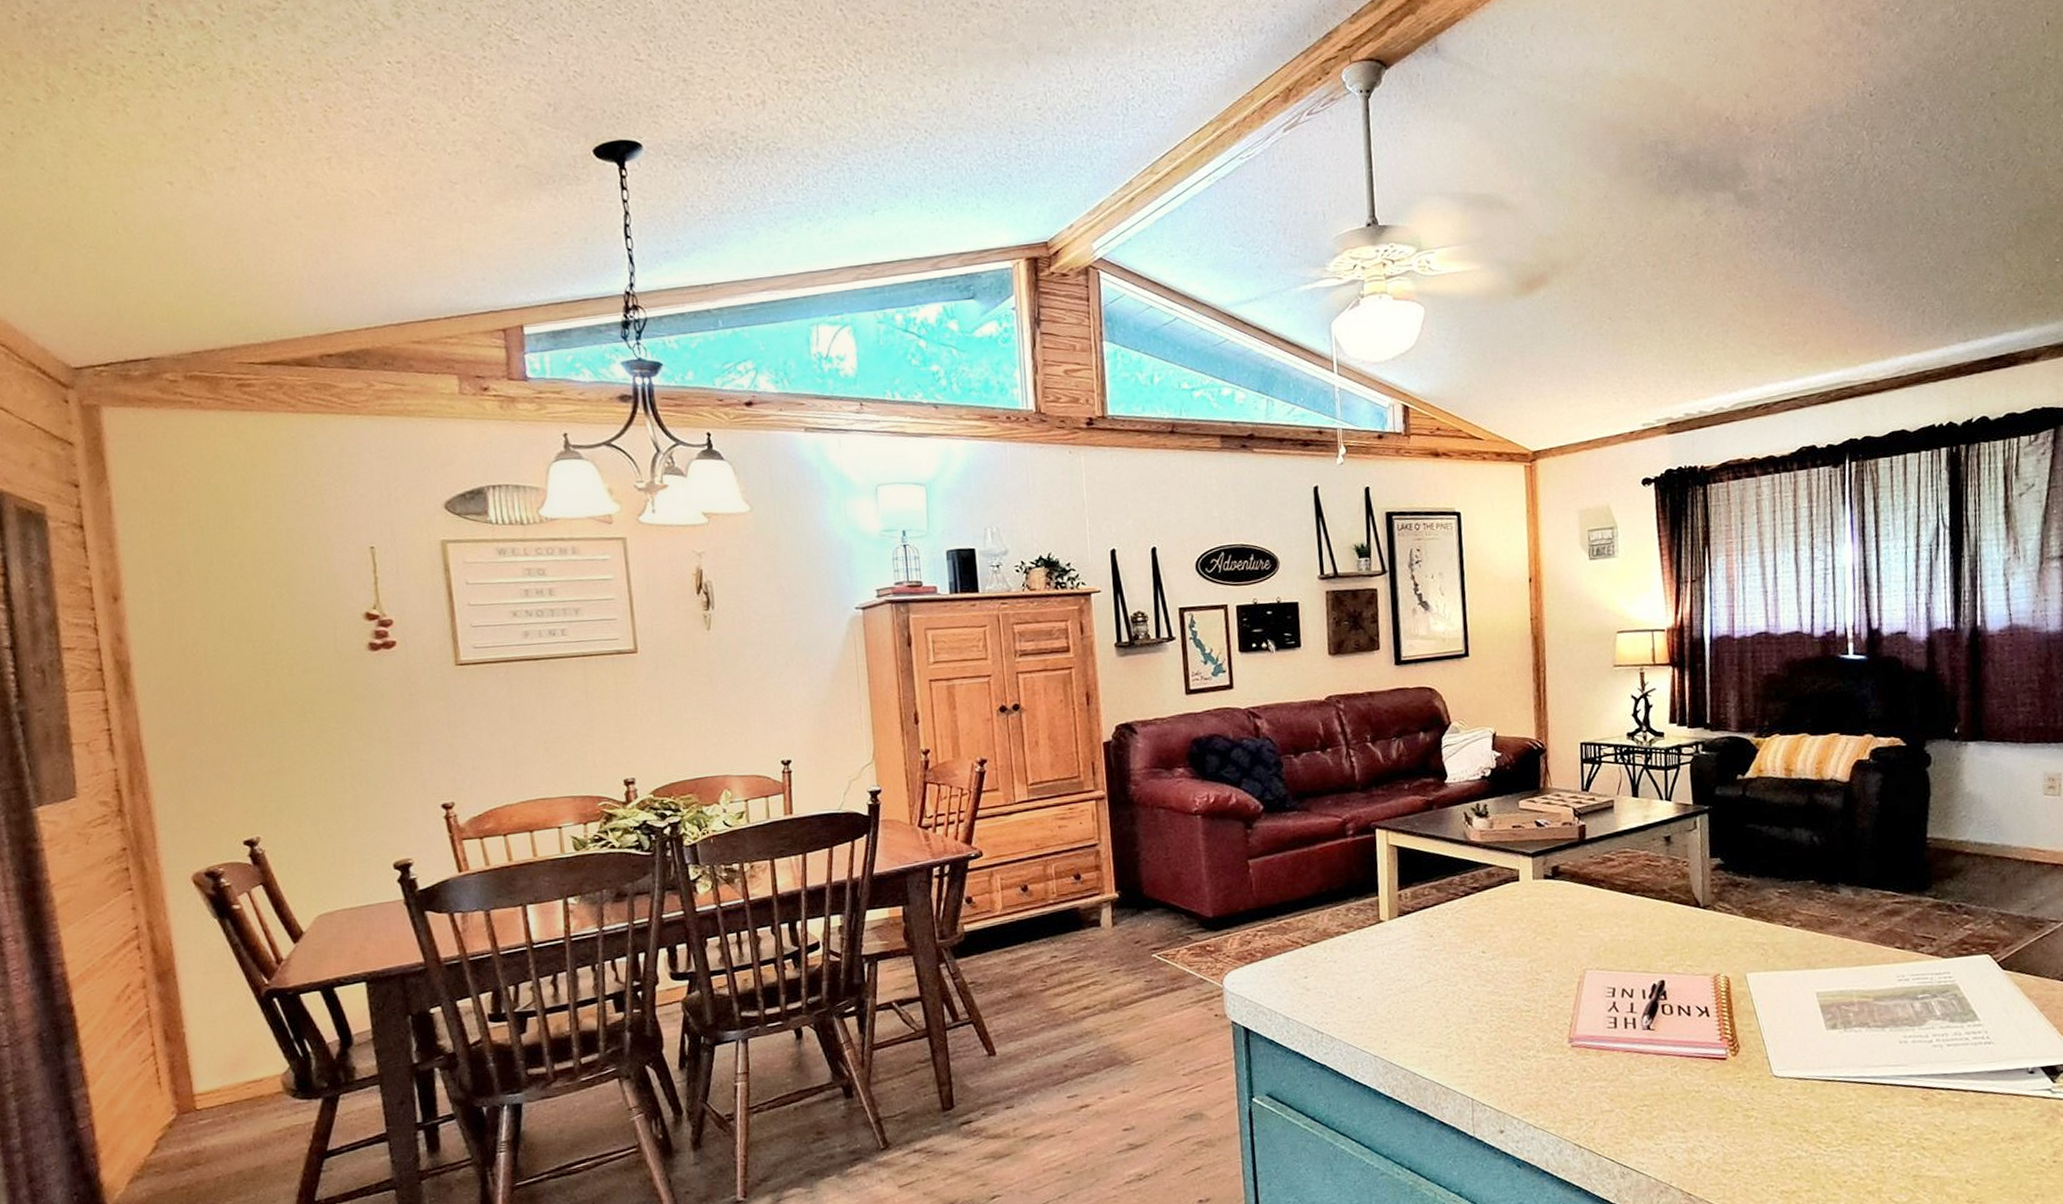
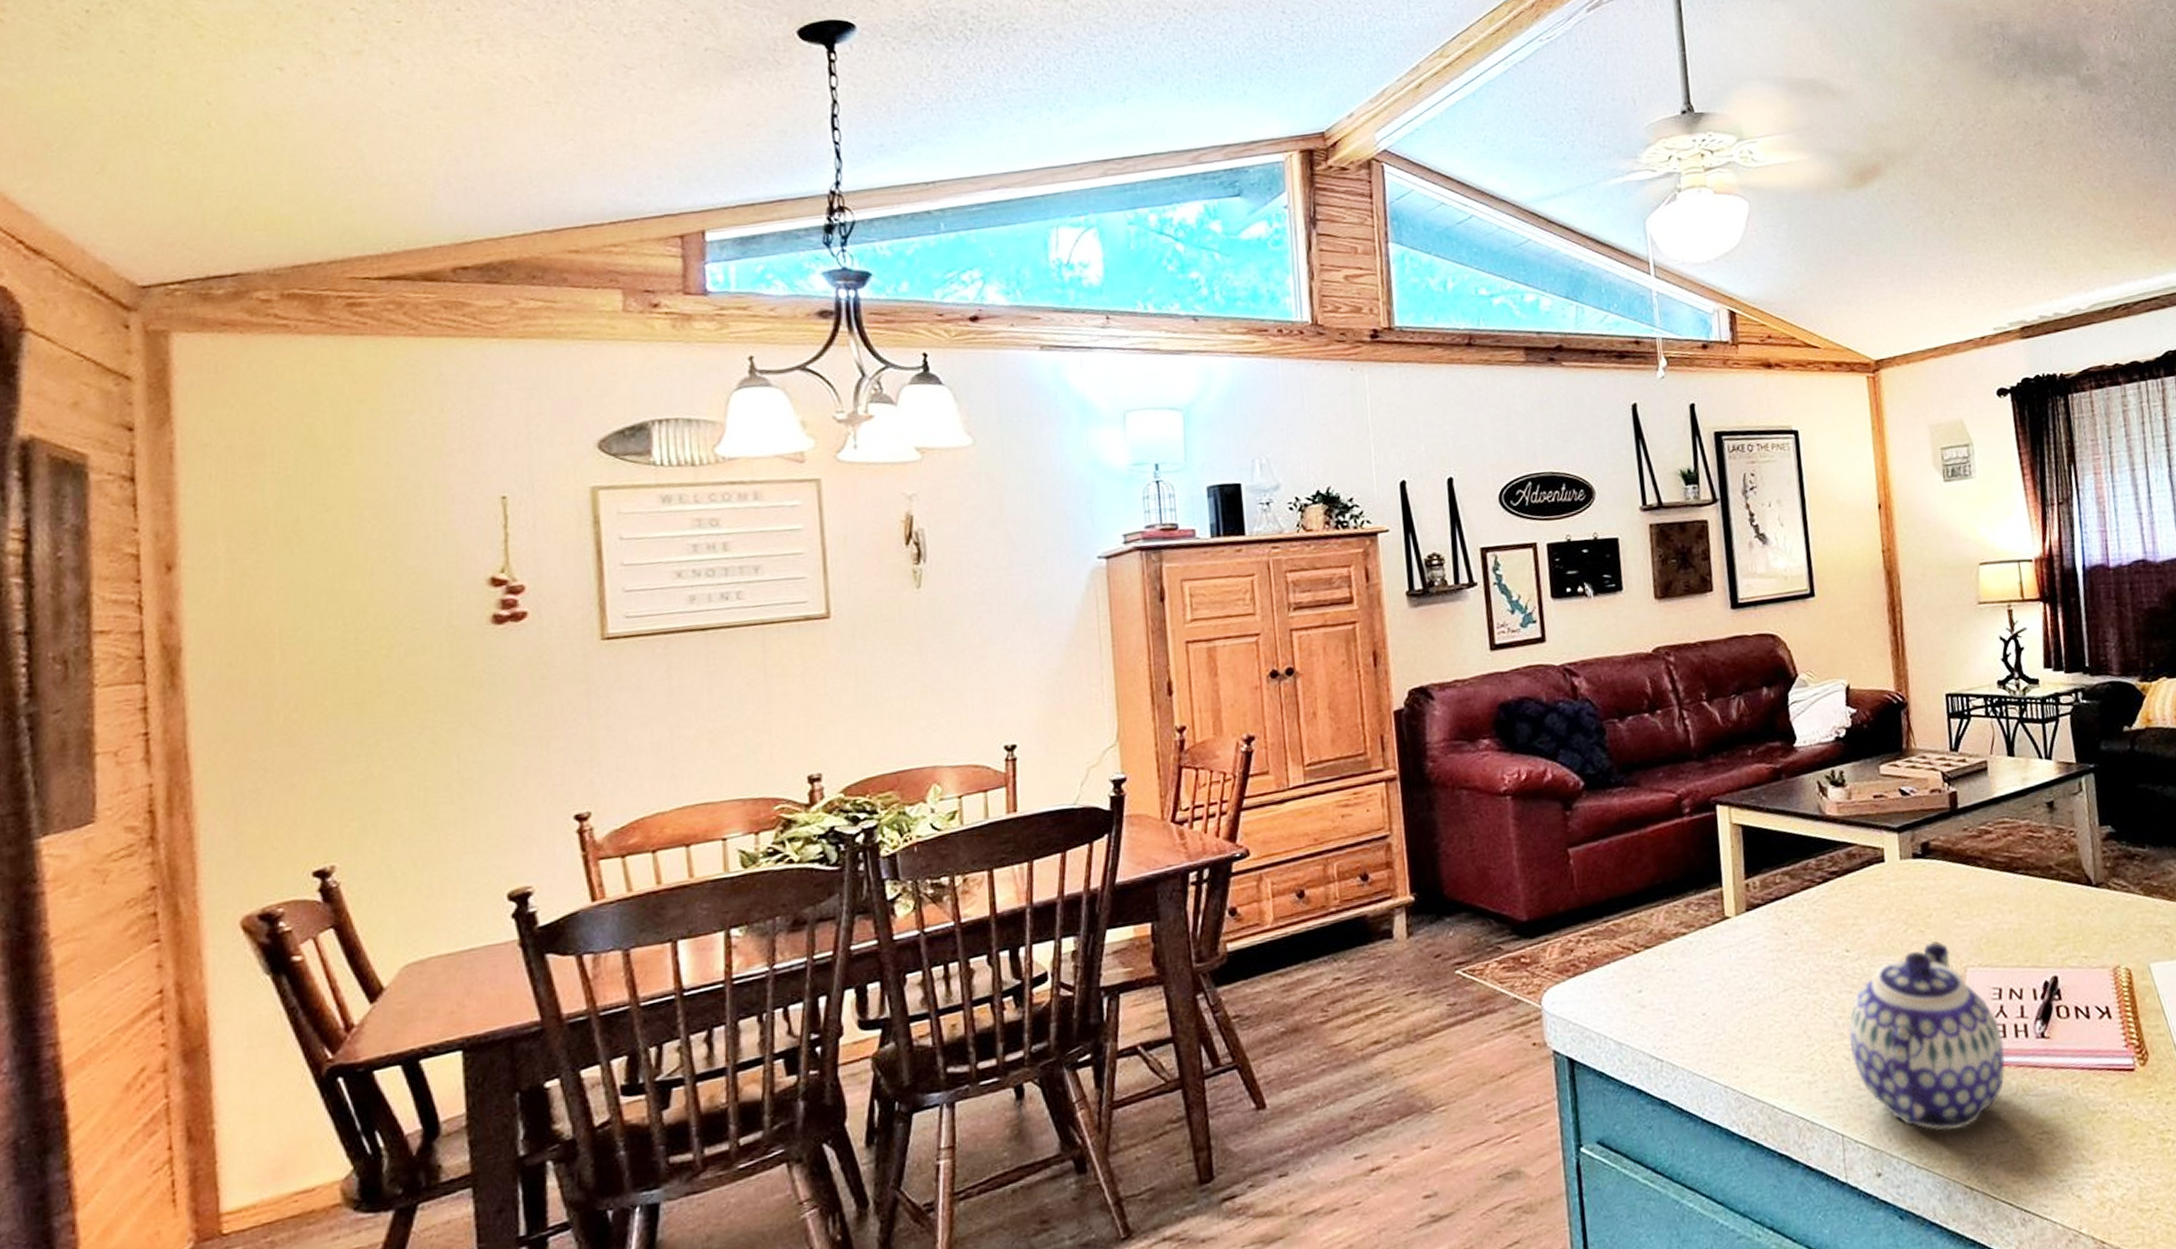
teapot: none [1481,946,1615,1100] -> present [1848,940,2005,1131]

